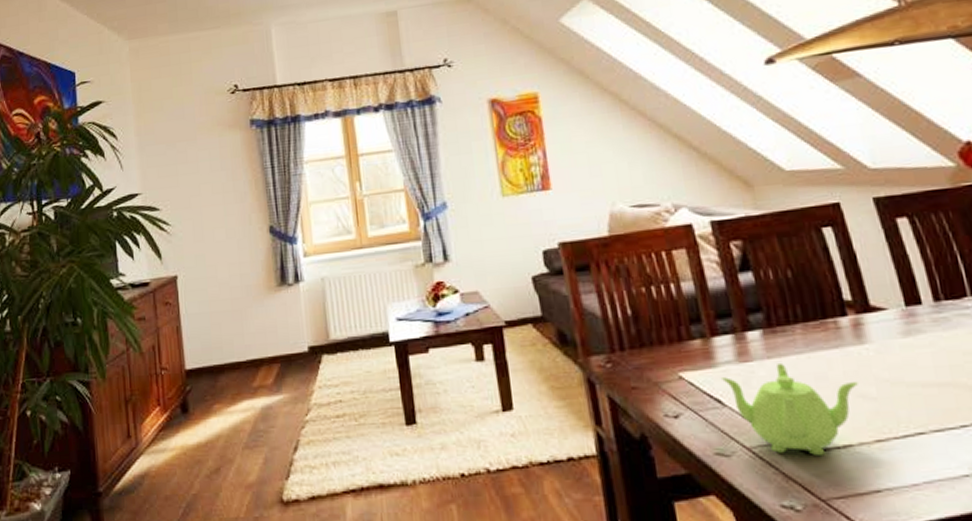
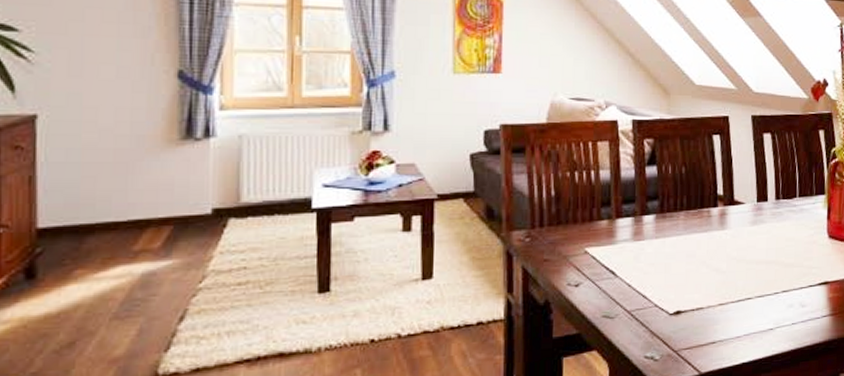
teapot: present [722,364,858,455] -> none [618,243,715,316]

